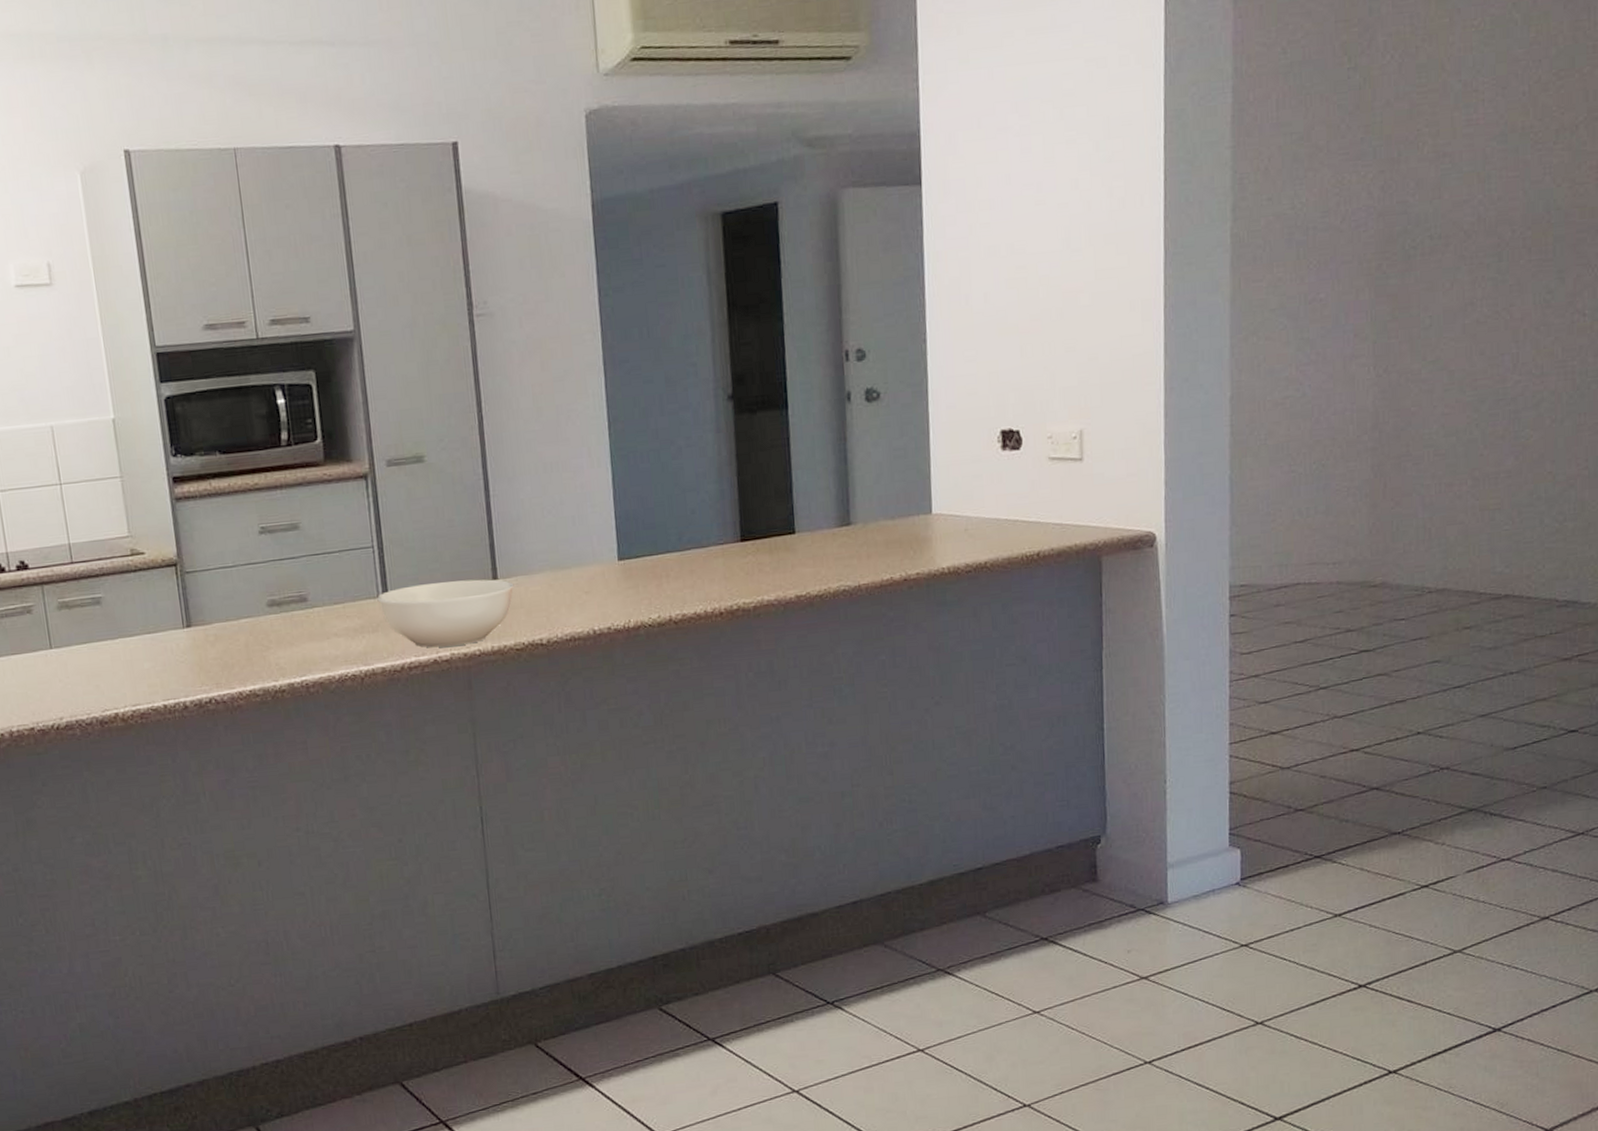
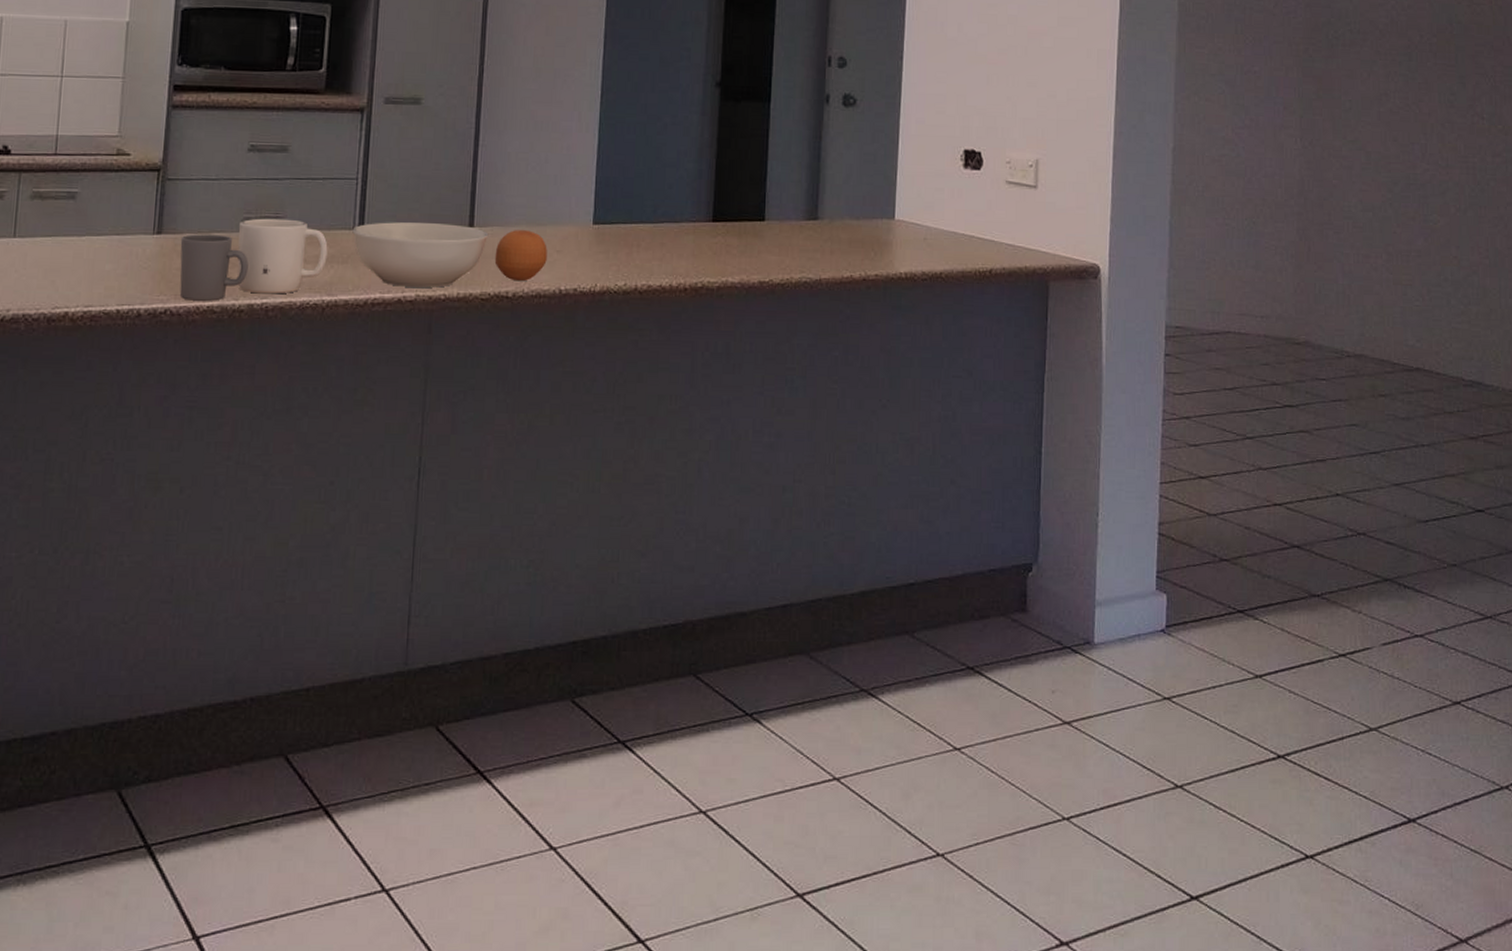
mug: none [210,620,283,688] -> present [179,234,249,301]
mug: none [264,595,358,673] -> present [236,218,328,294]
fruit: none [523,575,577,628] -> present [494,230,547,282]

